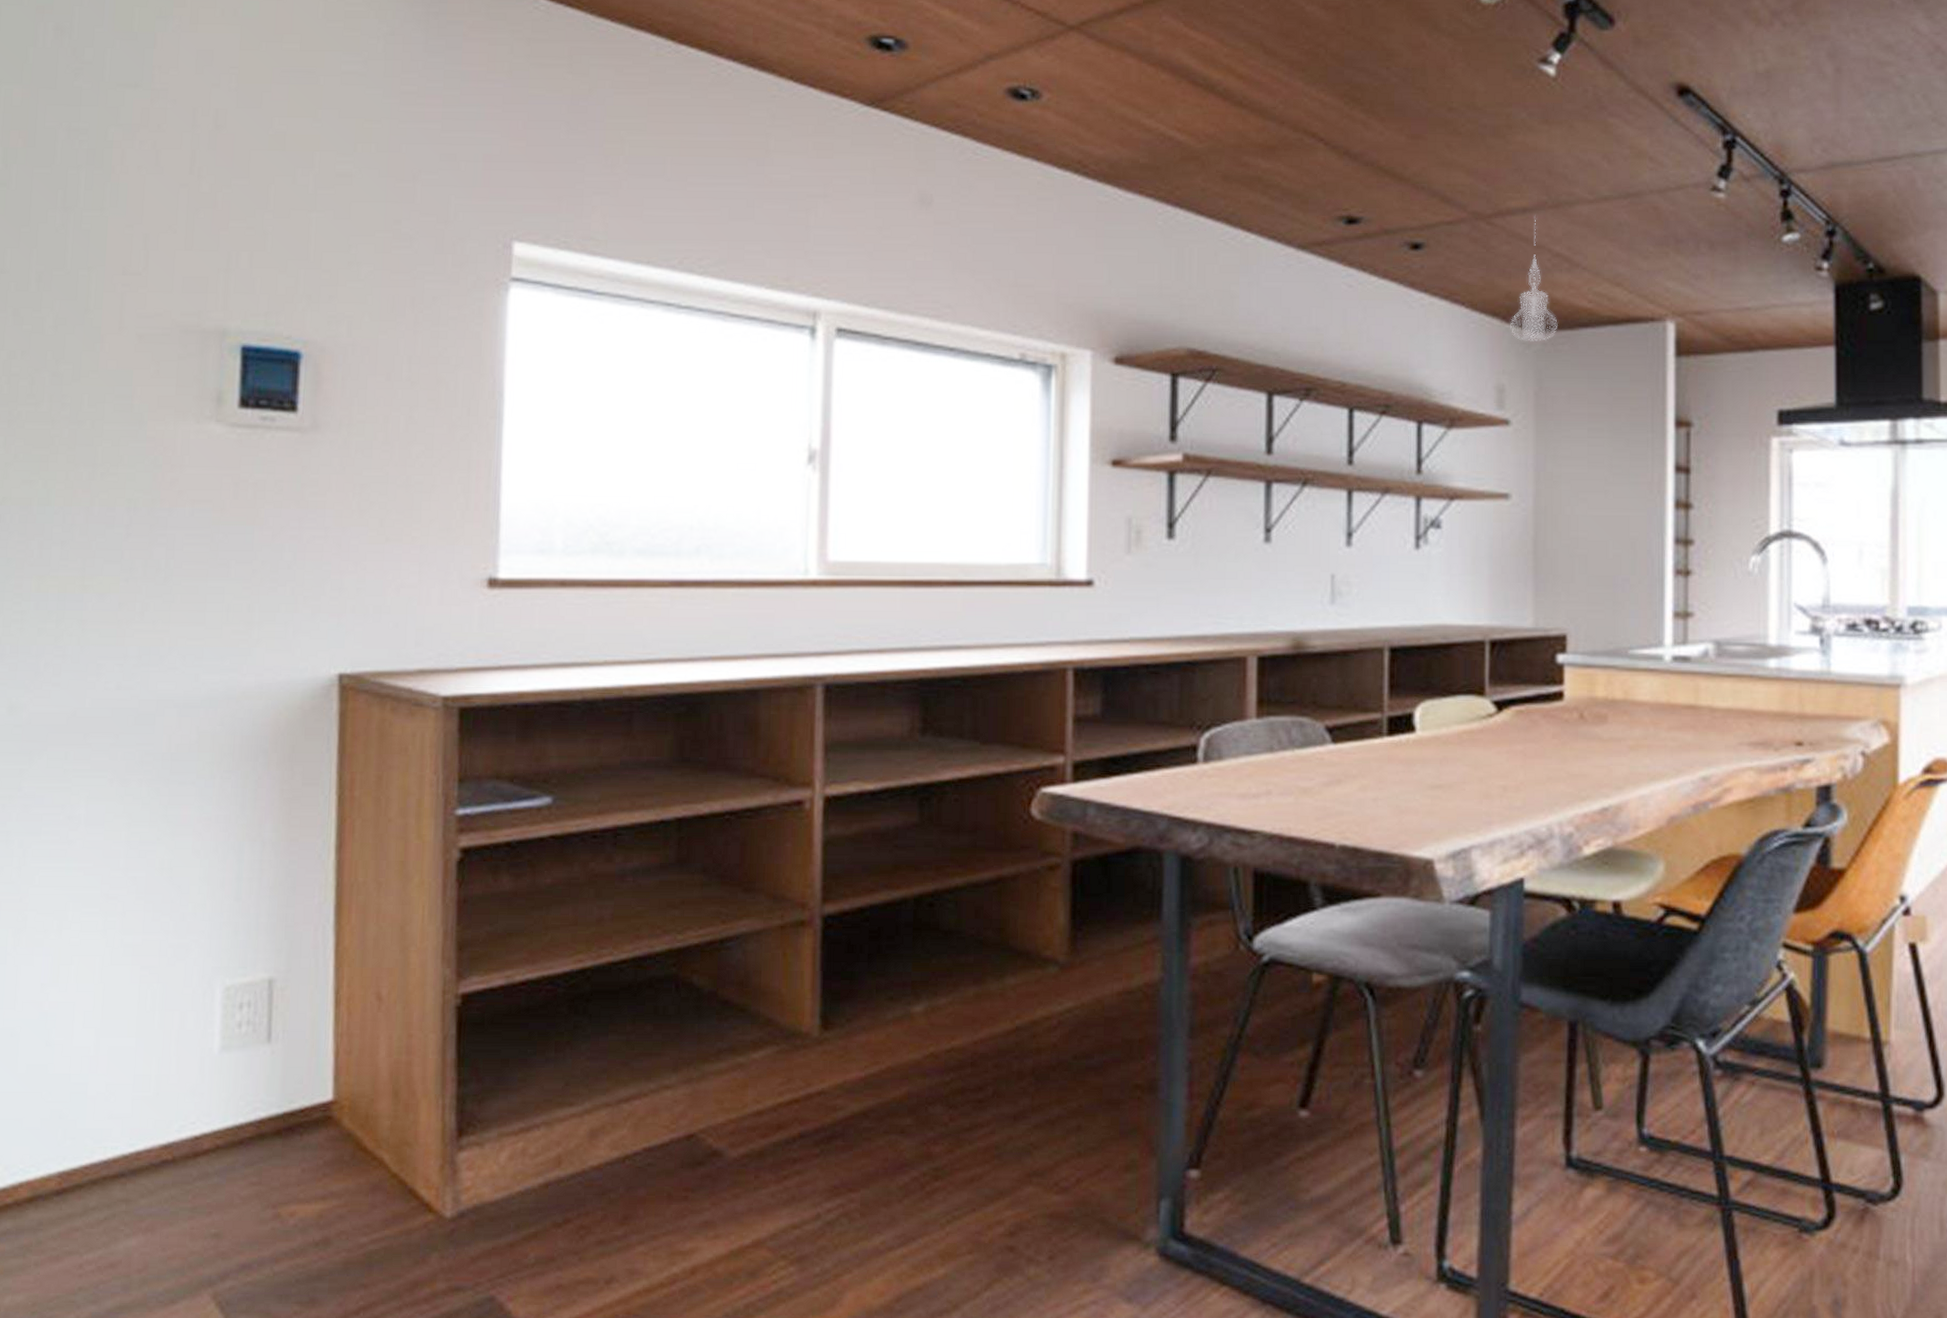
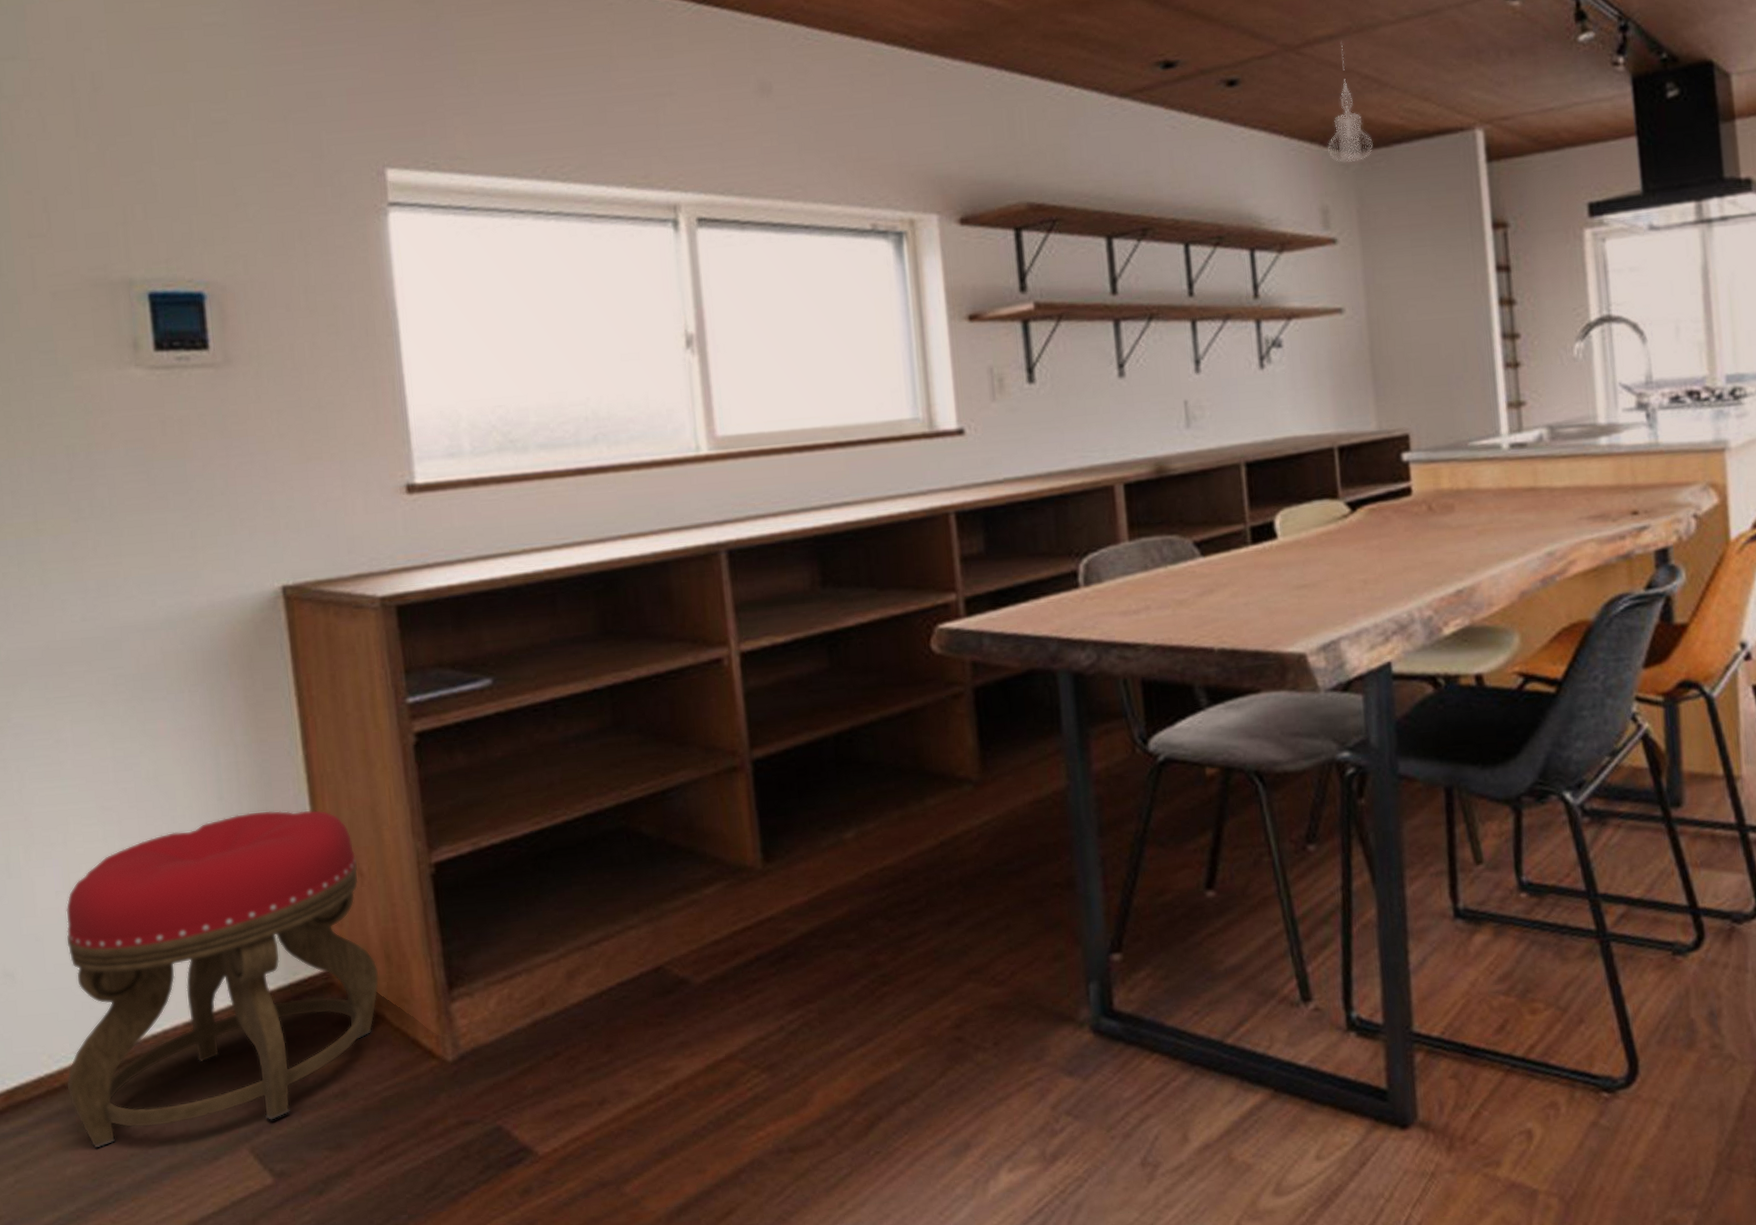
stool: none [19,917,384,1277] -> present [66,810,379,1148]

